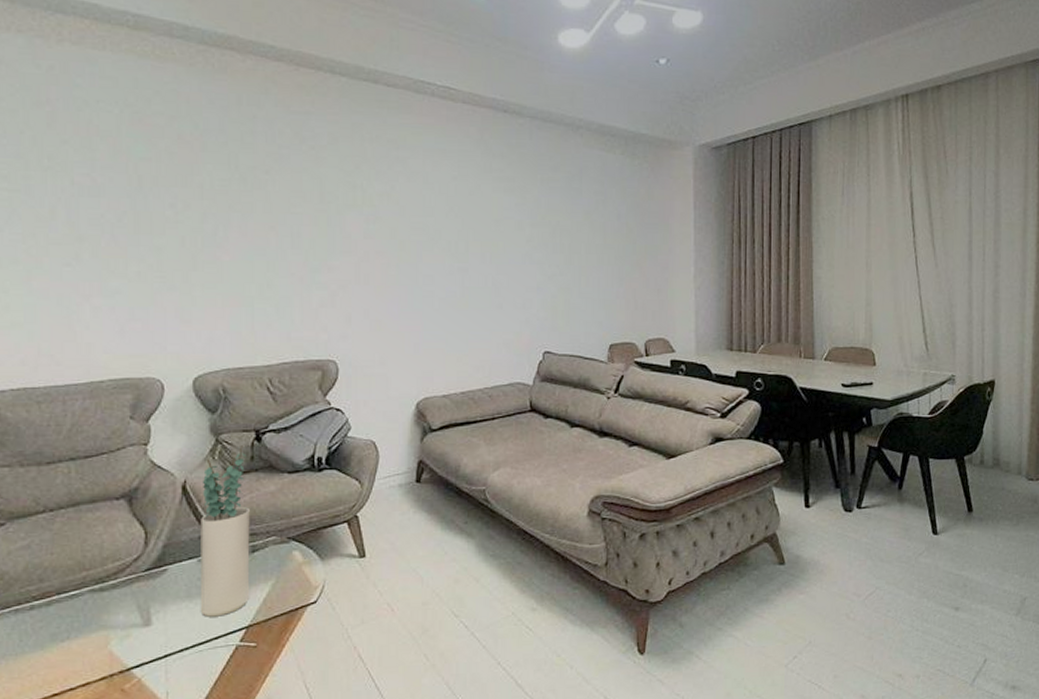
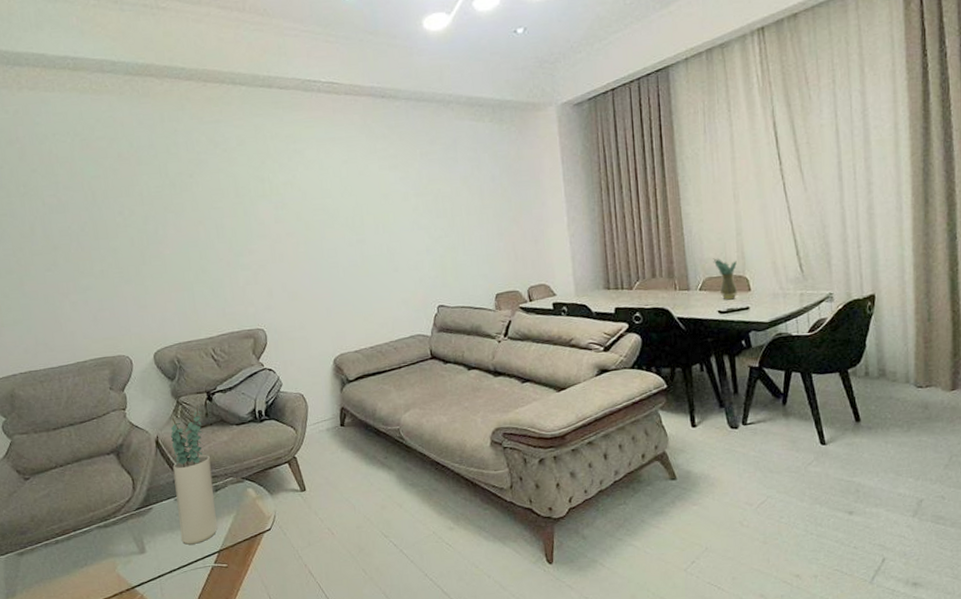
vase: none [840,327,864,373] -> present [713,258,738,300]

